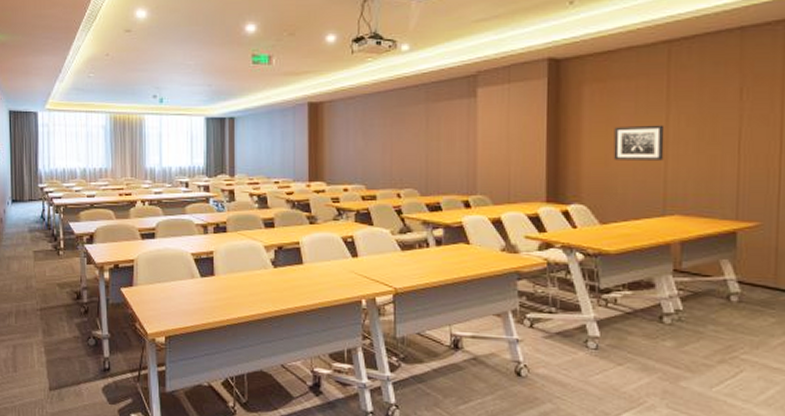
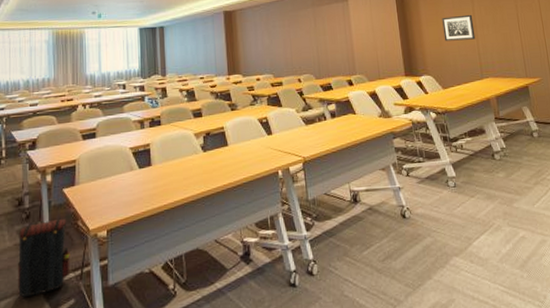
satchel: none [77,317,128,390] -> present [18,218,70,298]

